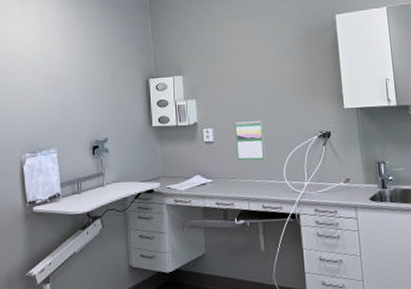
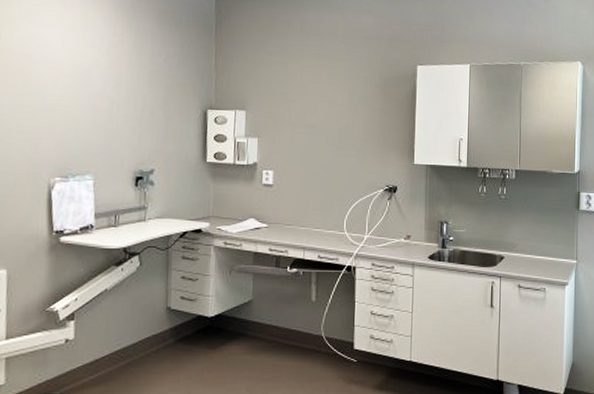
calendar: present [235,121,266,161] -> none [296,167,328,210]

